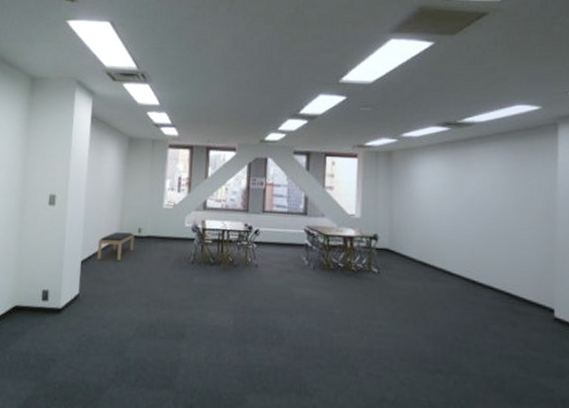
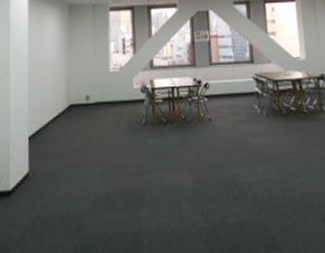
bench: present [97,232,134,261] -> none [45,101,82,134]

